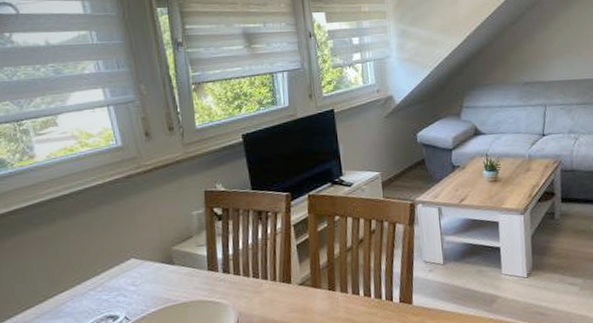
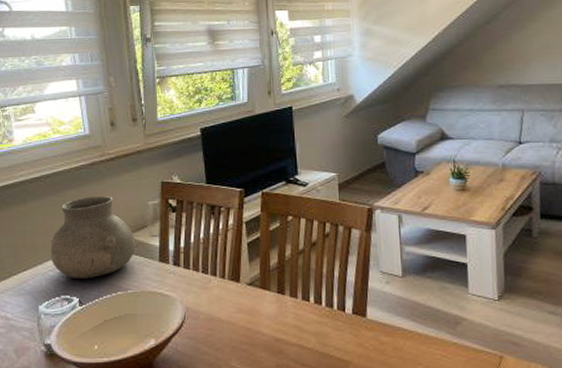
vase: none [88,209,182,296] -> present [50,196,136,279]

